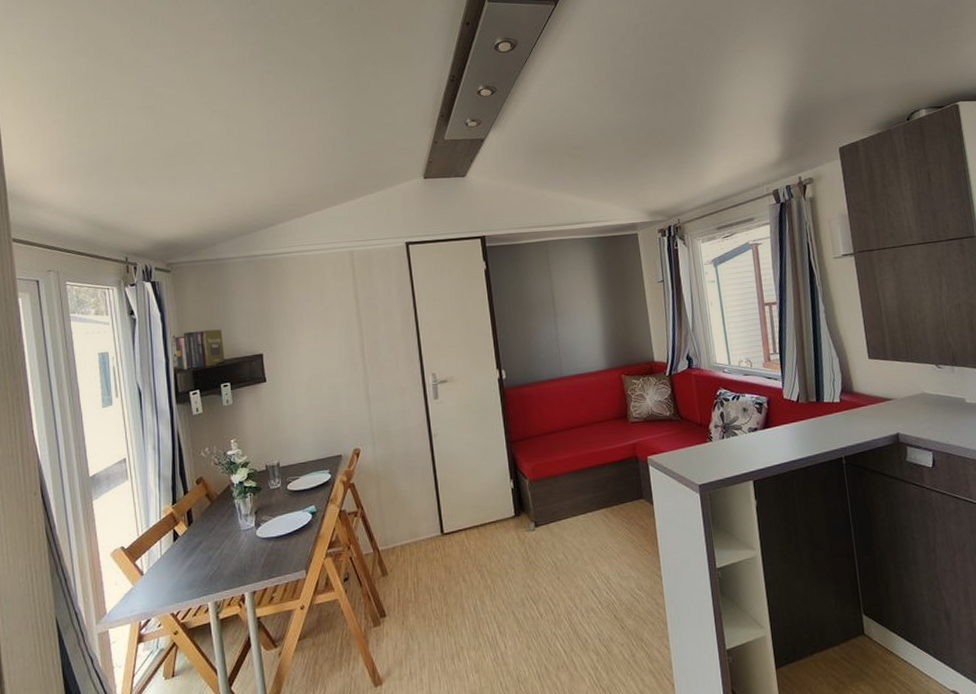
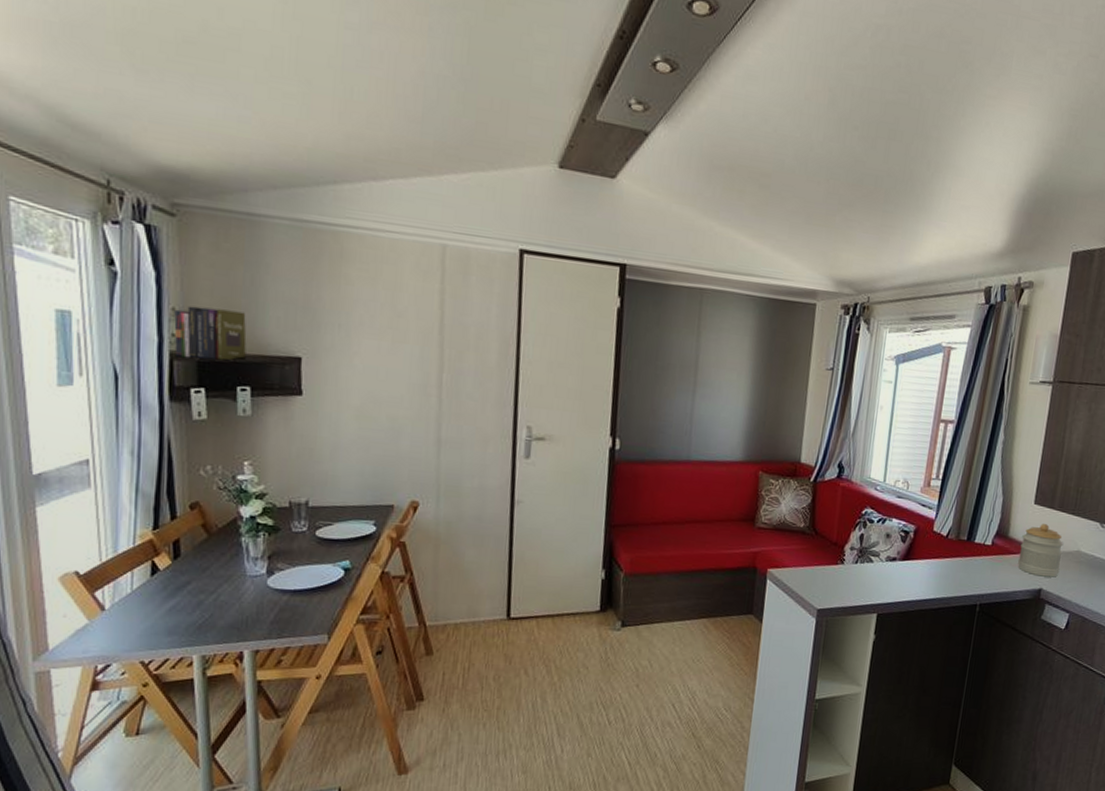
jar: none [866,374,911,422] -> present [1018,524,1064,577]

